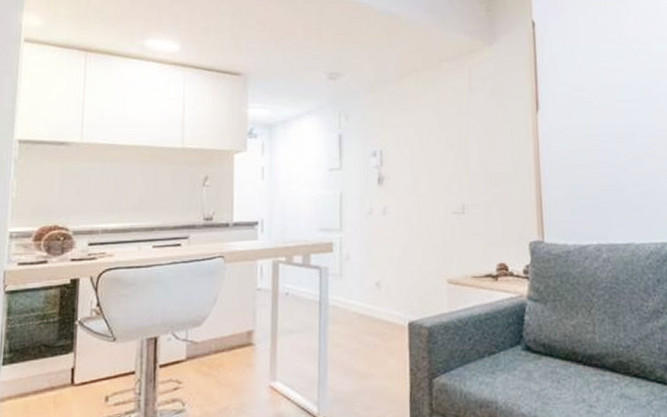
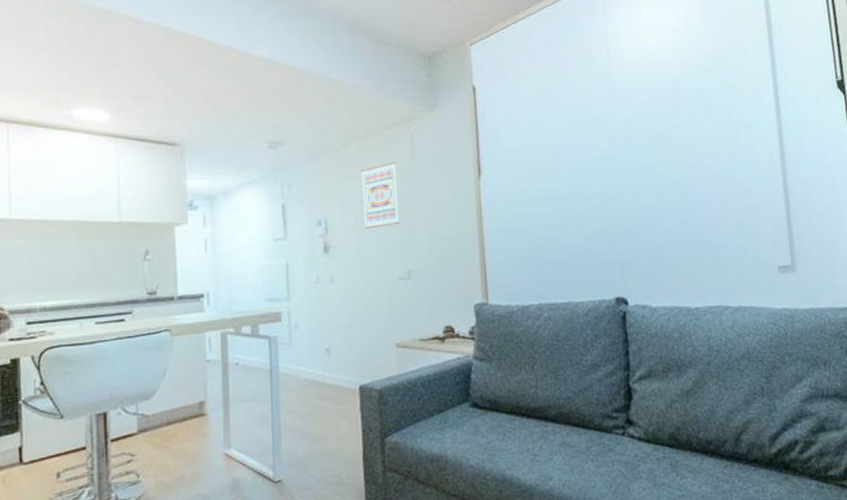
wall art: none [417,94,455,162] -> present [360,161,400,229]

